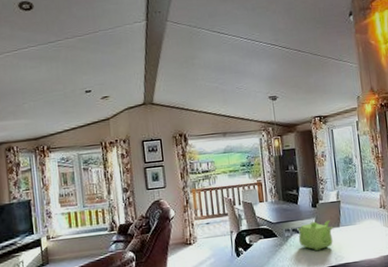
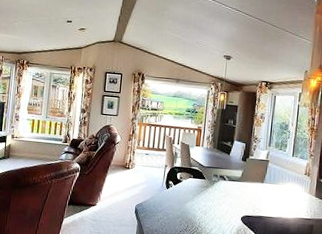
teapot: present [297,220,334,250] -> none [223,173,258,199]

